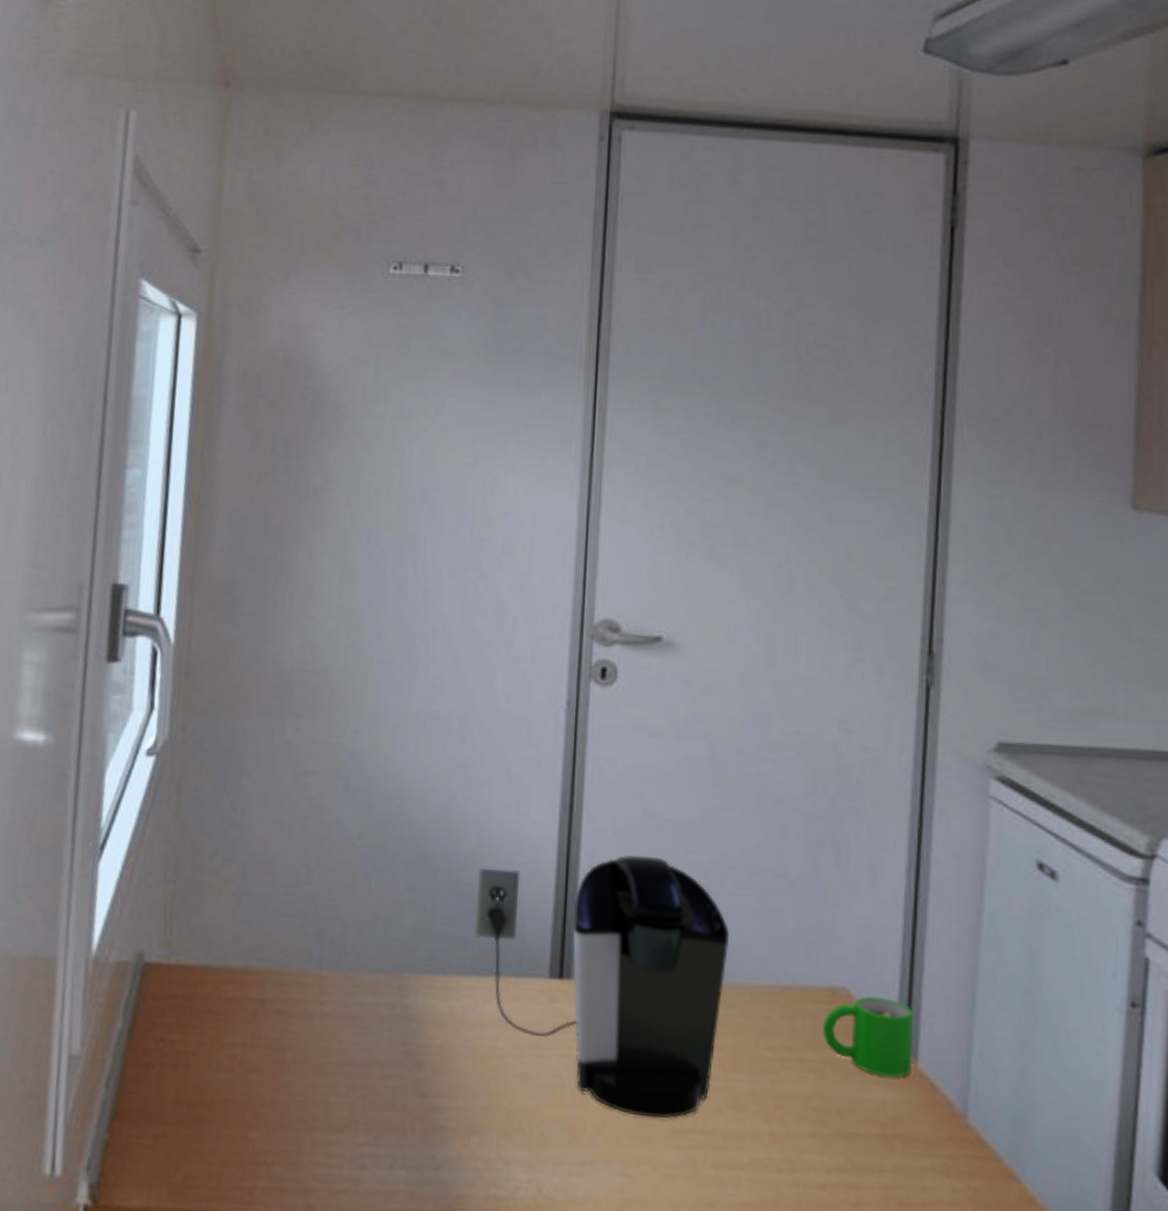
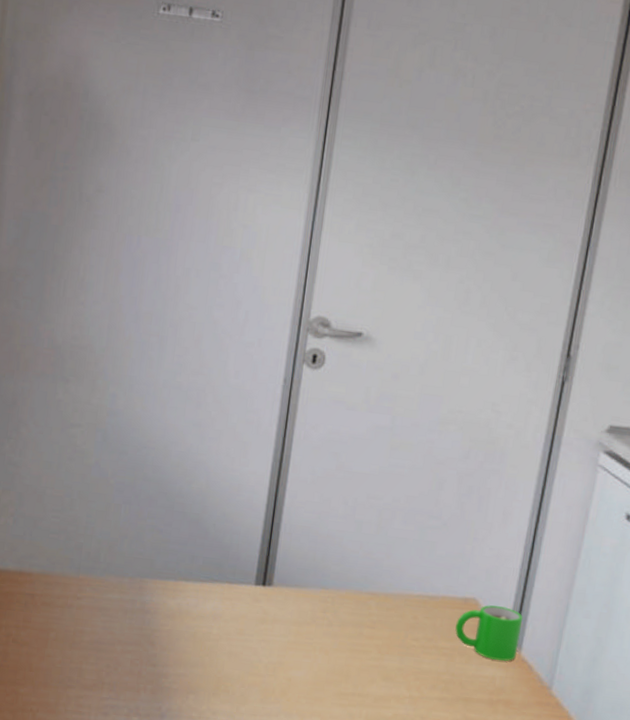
coffee maker: present [474,855,730,1119] -> none [199,497,394,686]

